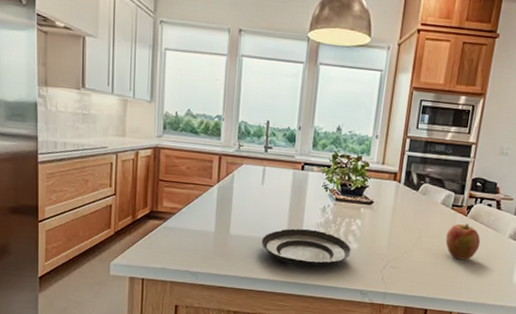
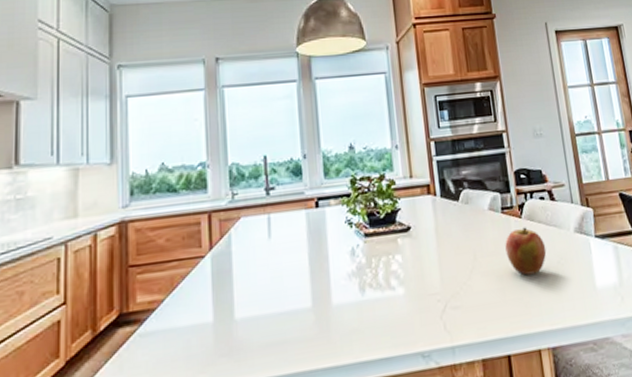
tart tin: present [261,228,351,268] -> none [279,282,398,341]

